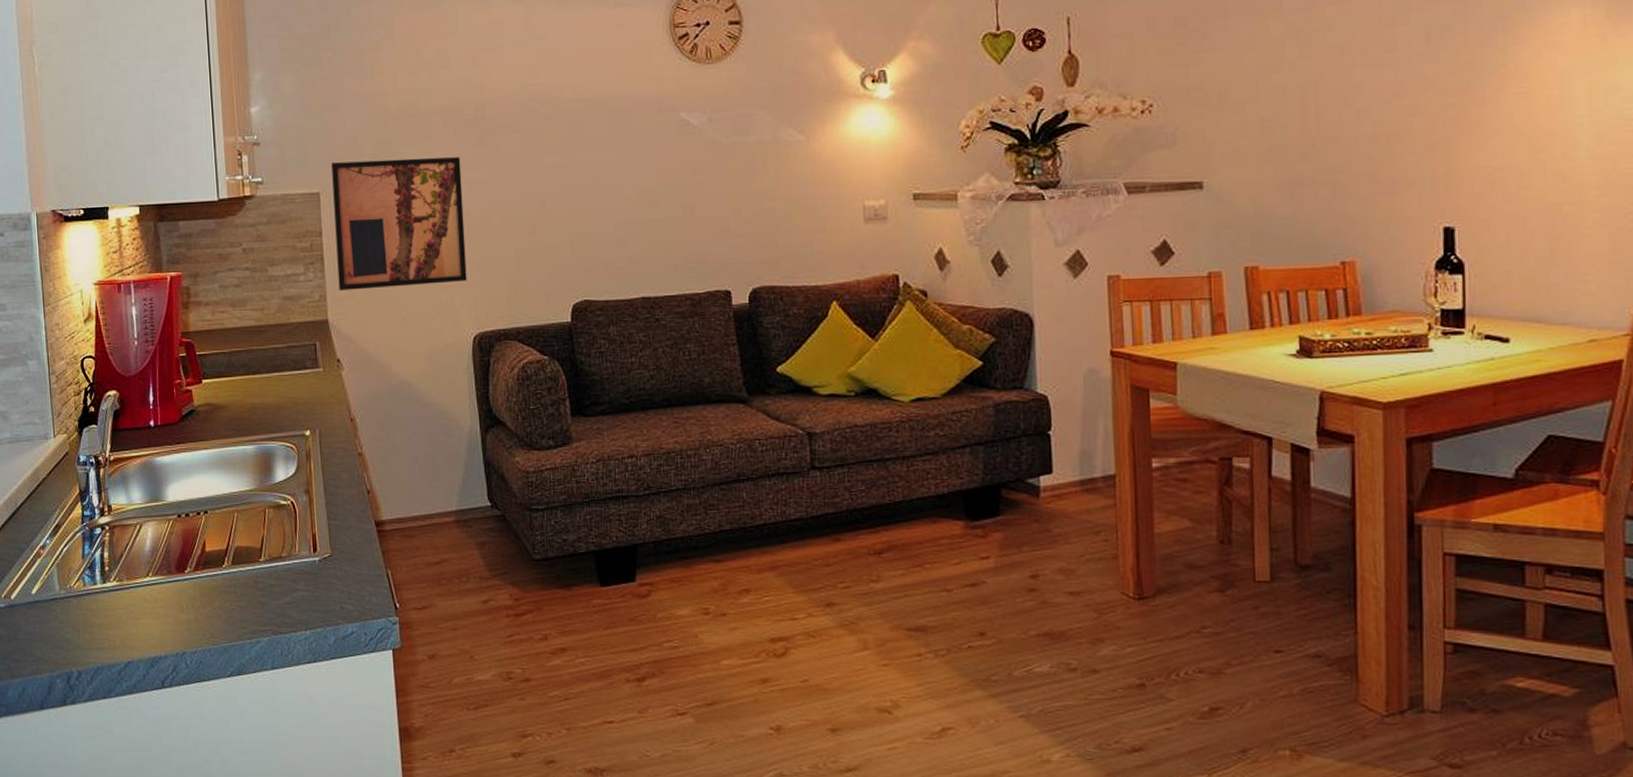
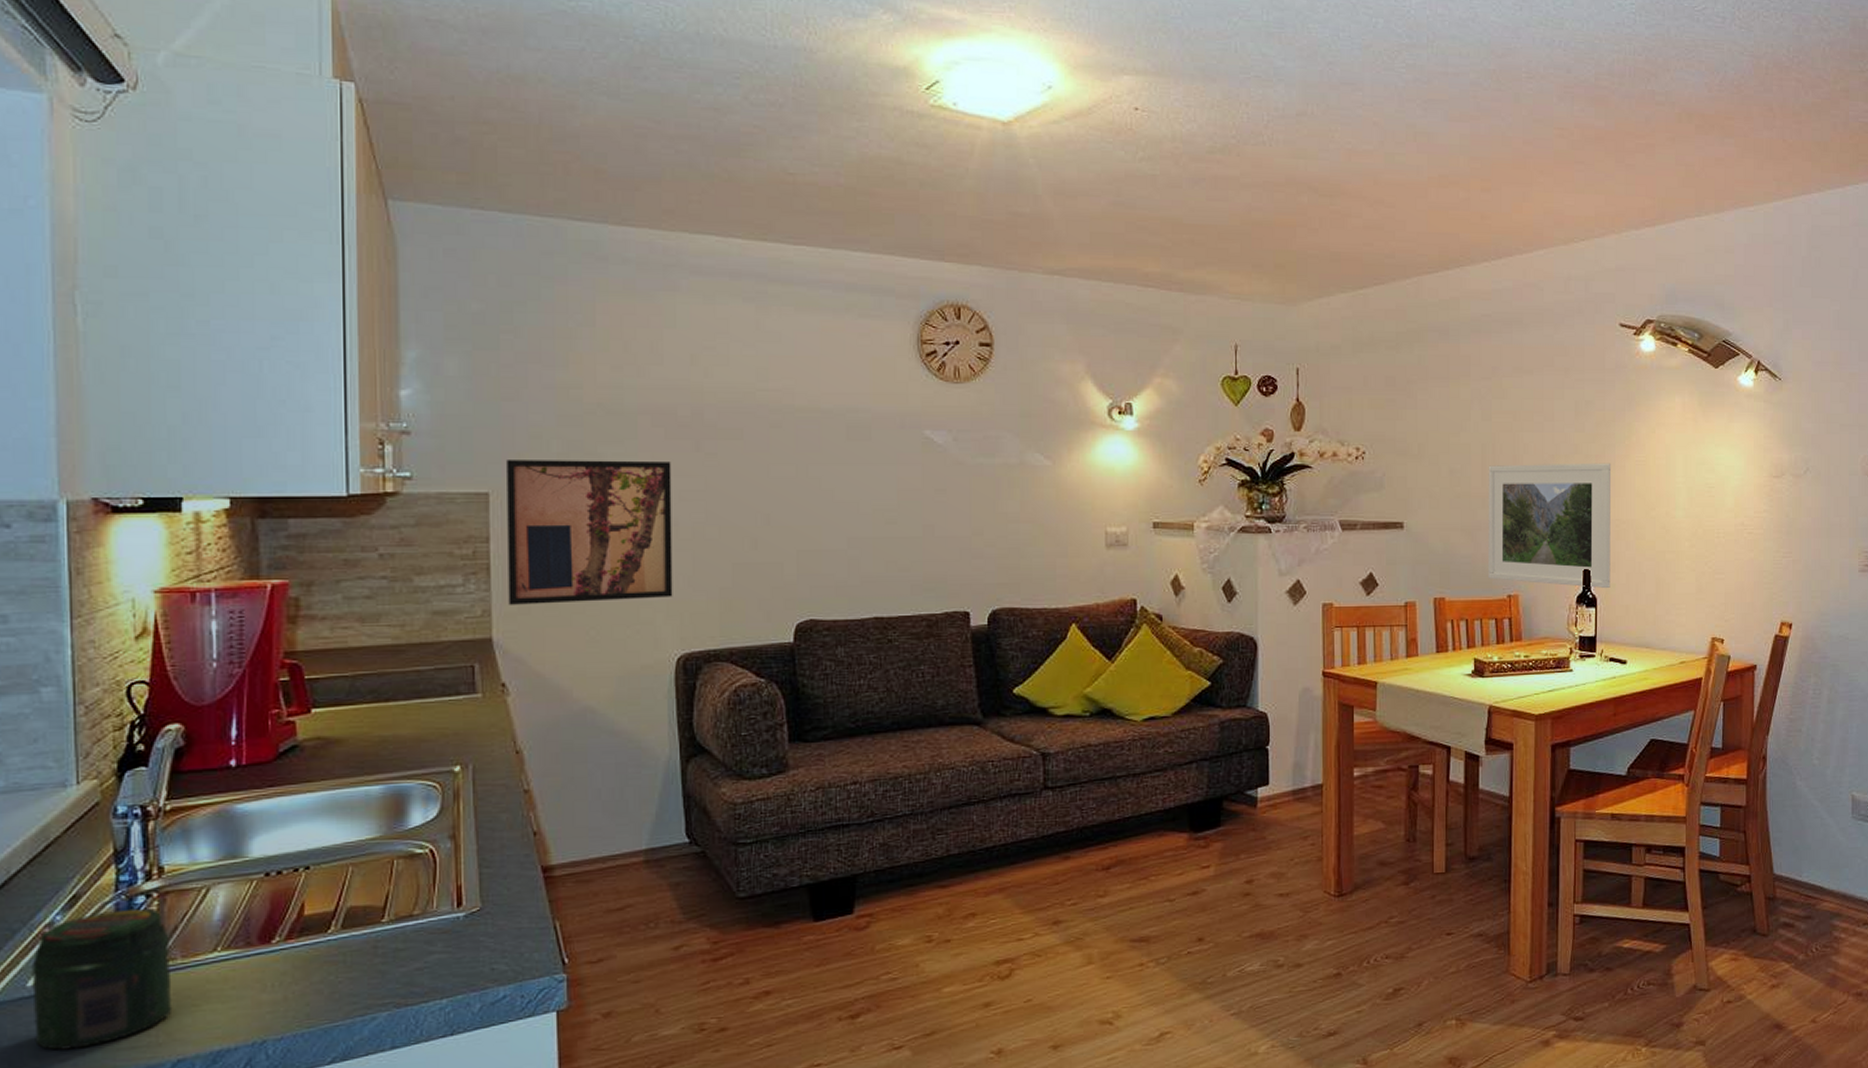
jar: none [34,538,123,646] -> present [31,907,173,1050]
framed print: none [1309,97,1483,252] -> present [1488,463,1612,589]

